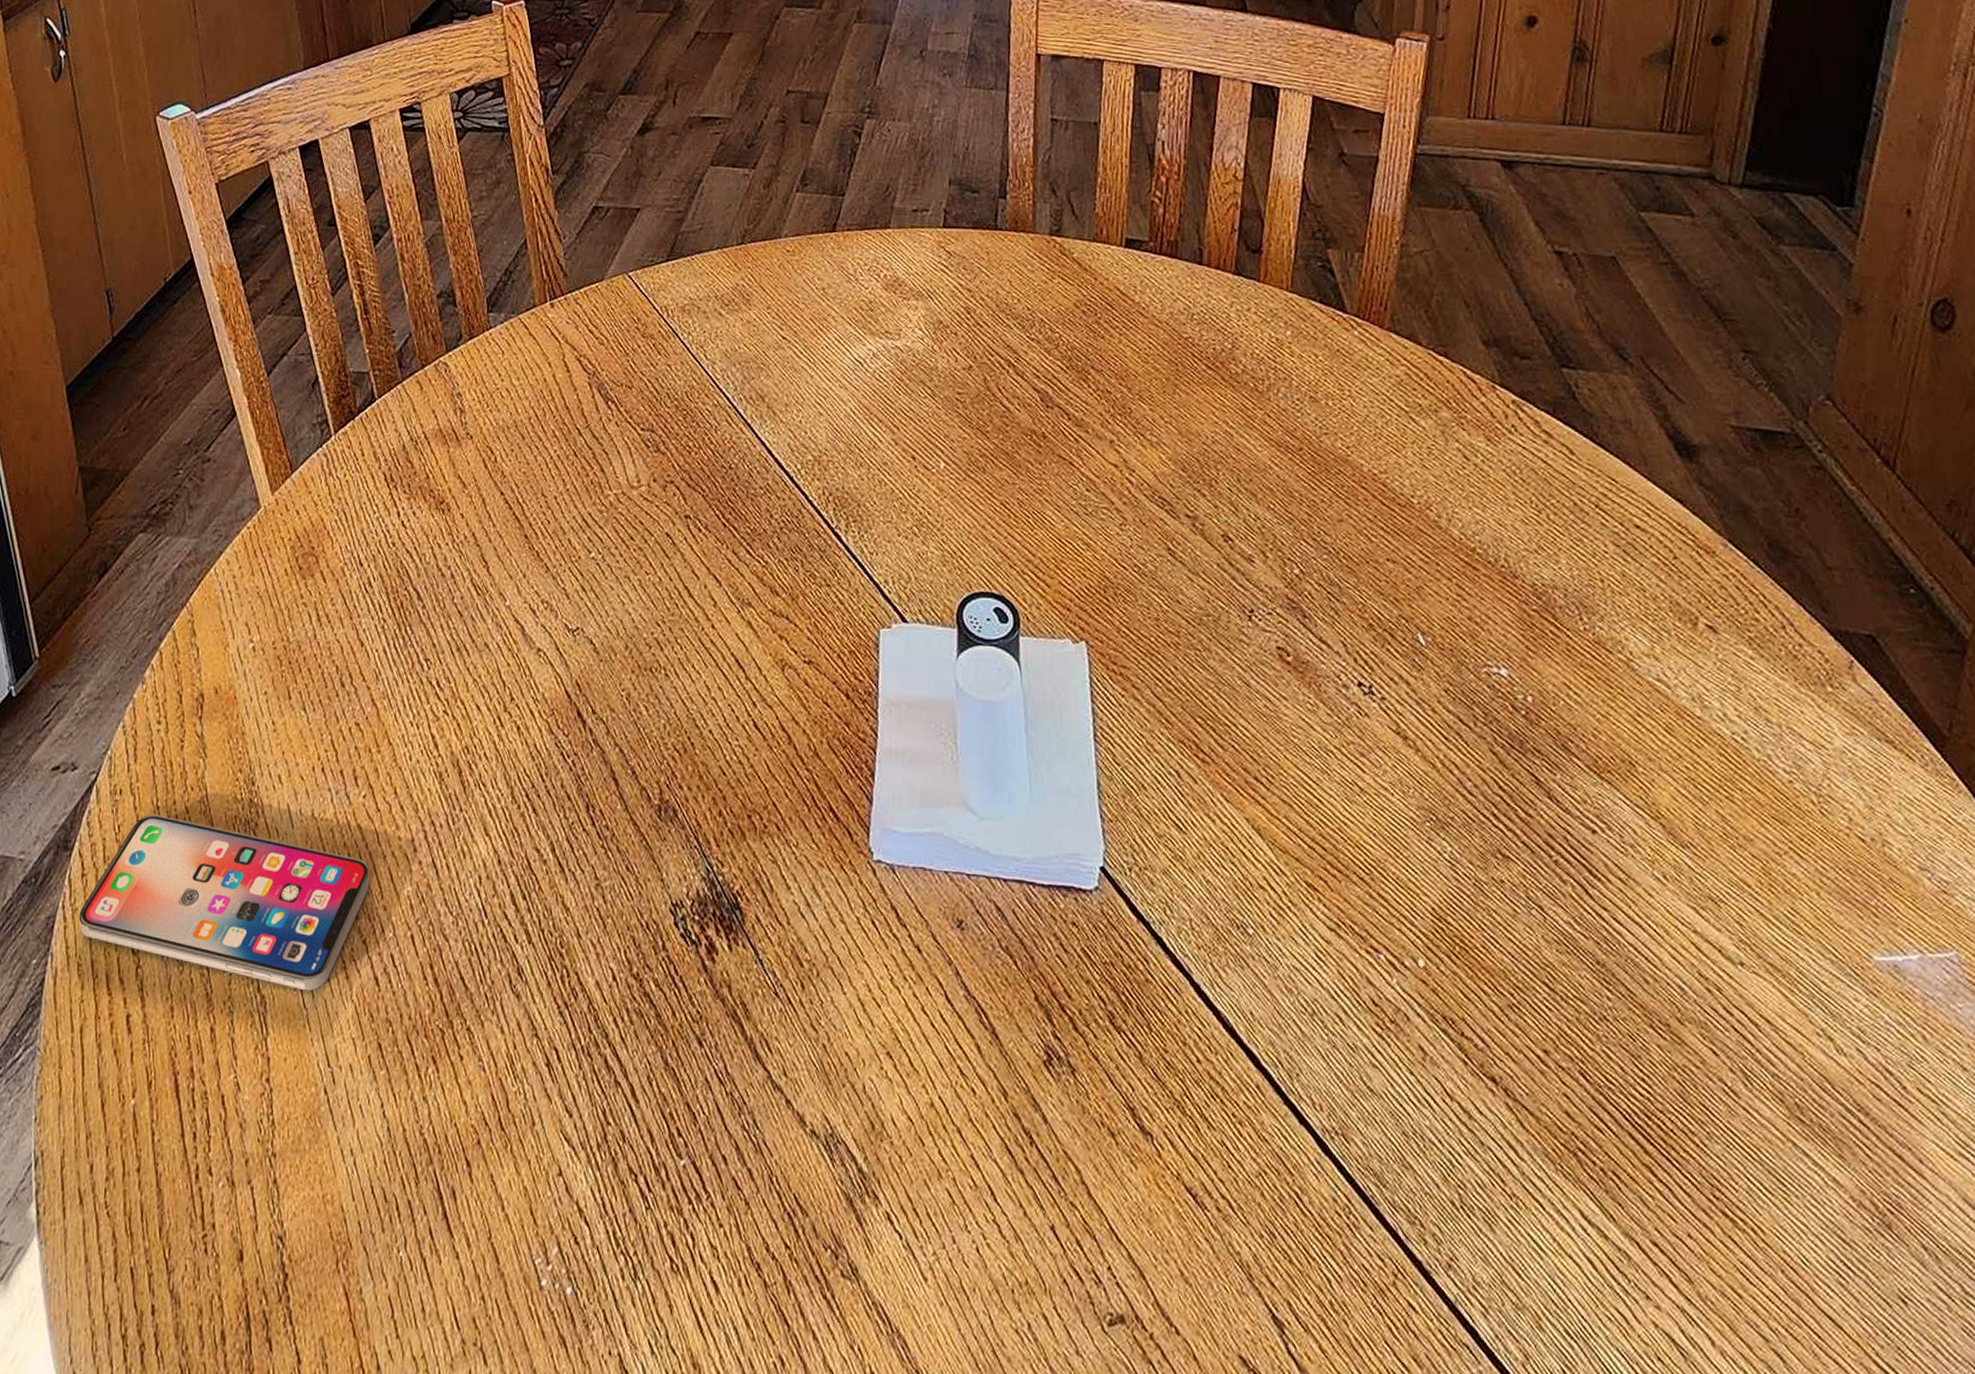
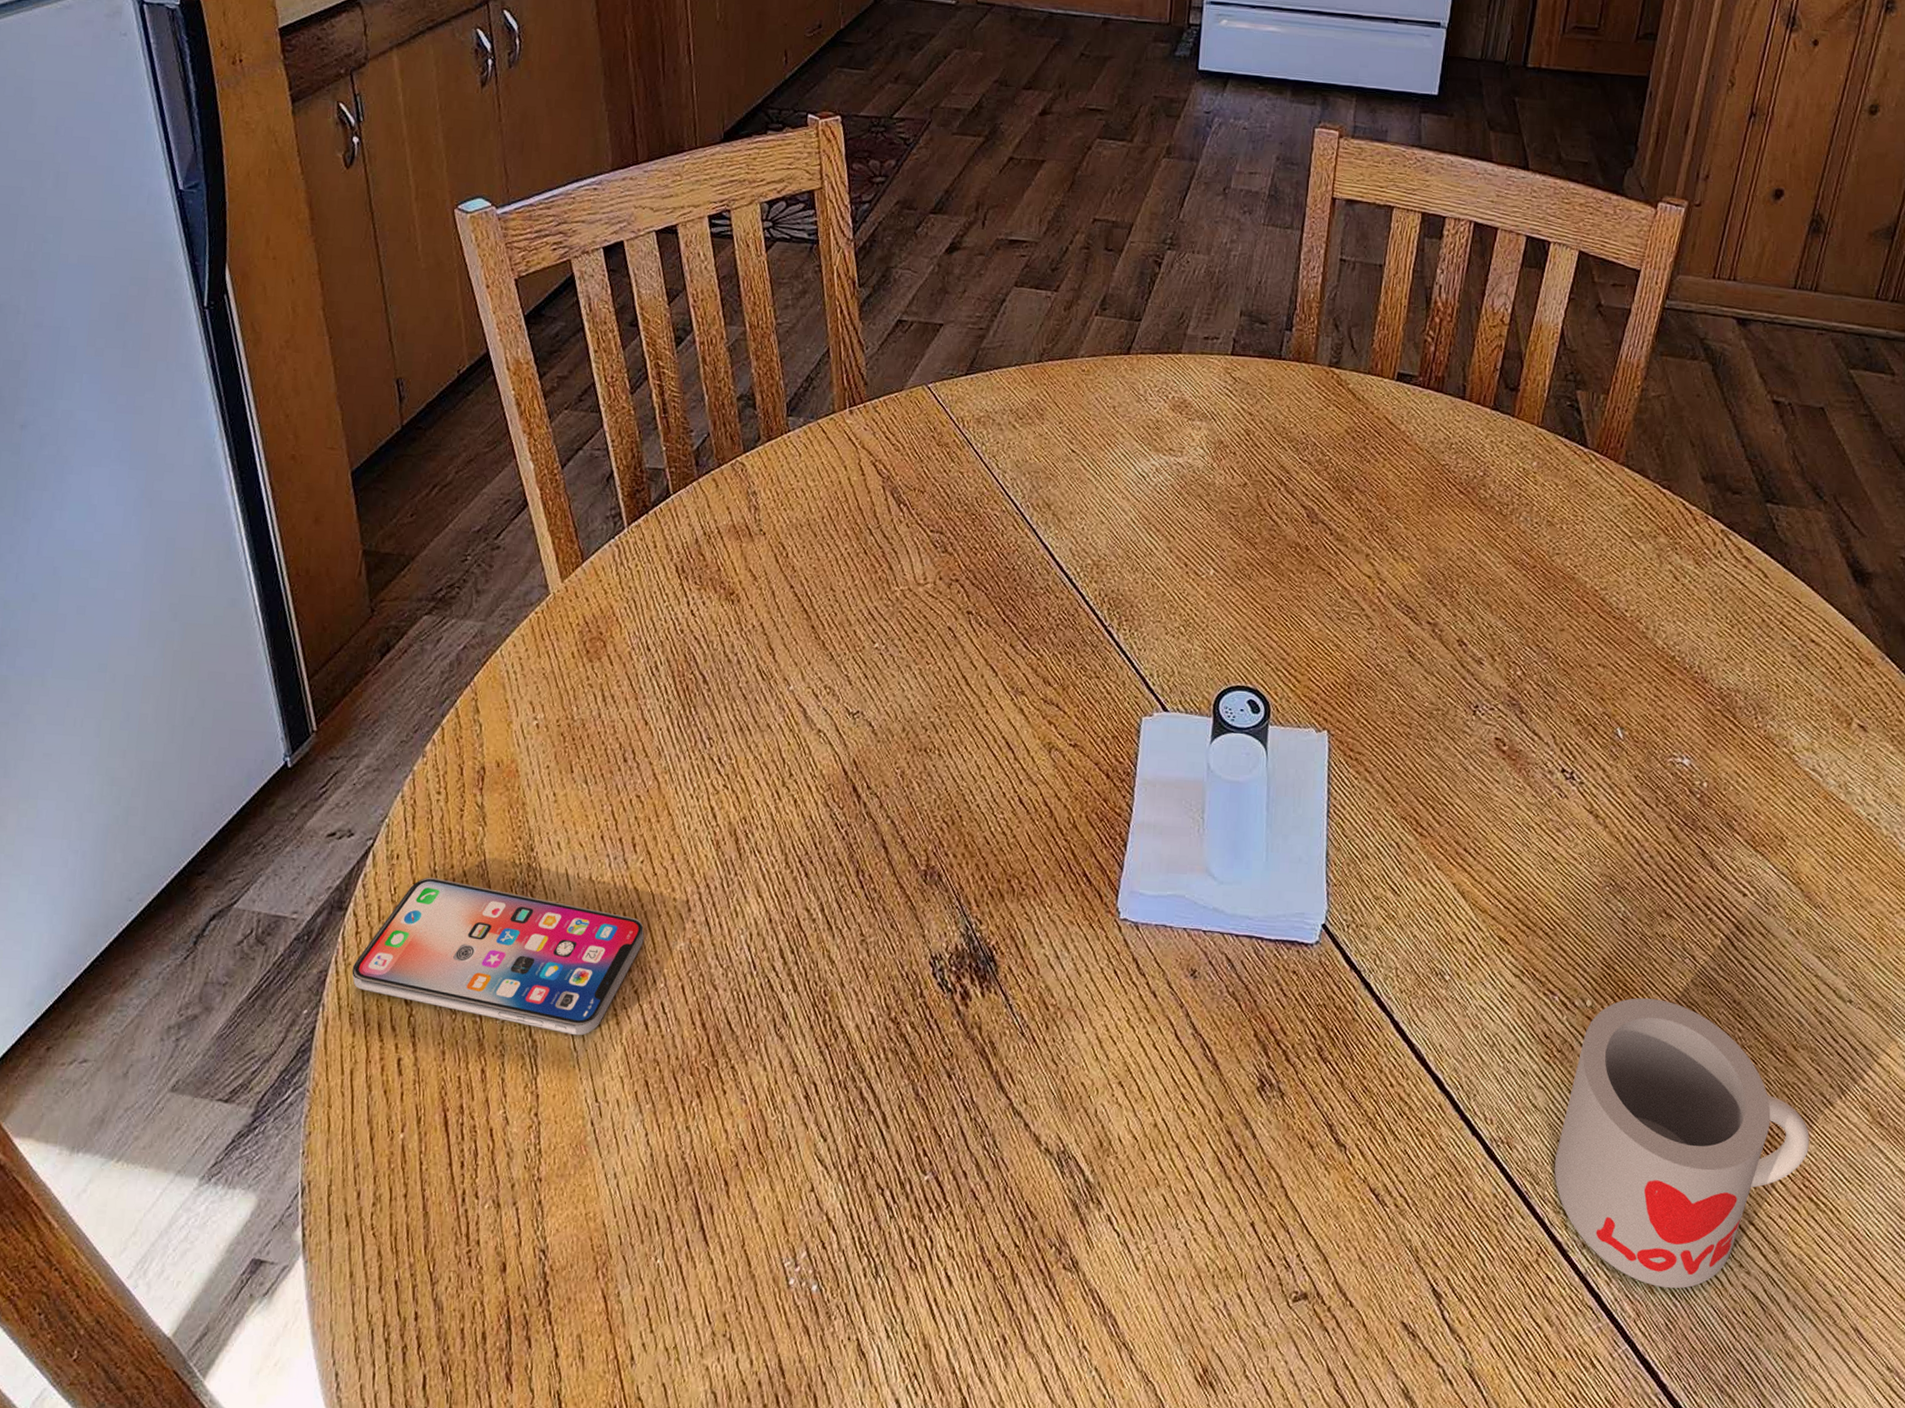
mug: none [1402,957,1714,1325] -> present [1554,998,1809,1289]

